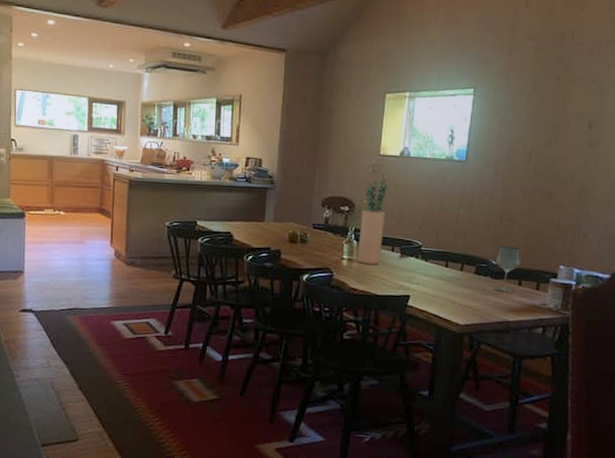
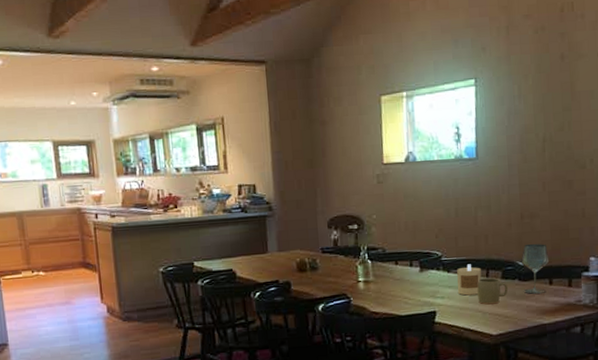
vase: present [357,174,388,266] -> none [372,184,400,285]
candle: none [432,256,458,286] -> present [457,264,482,296]
mug: none [450,271,480,297] -> present [477,278,509,305]

